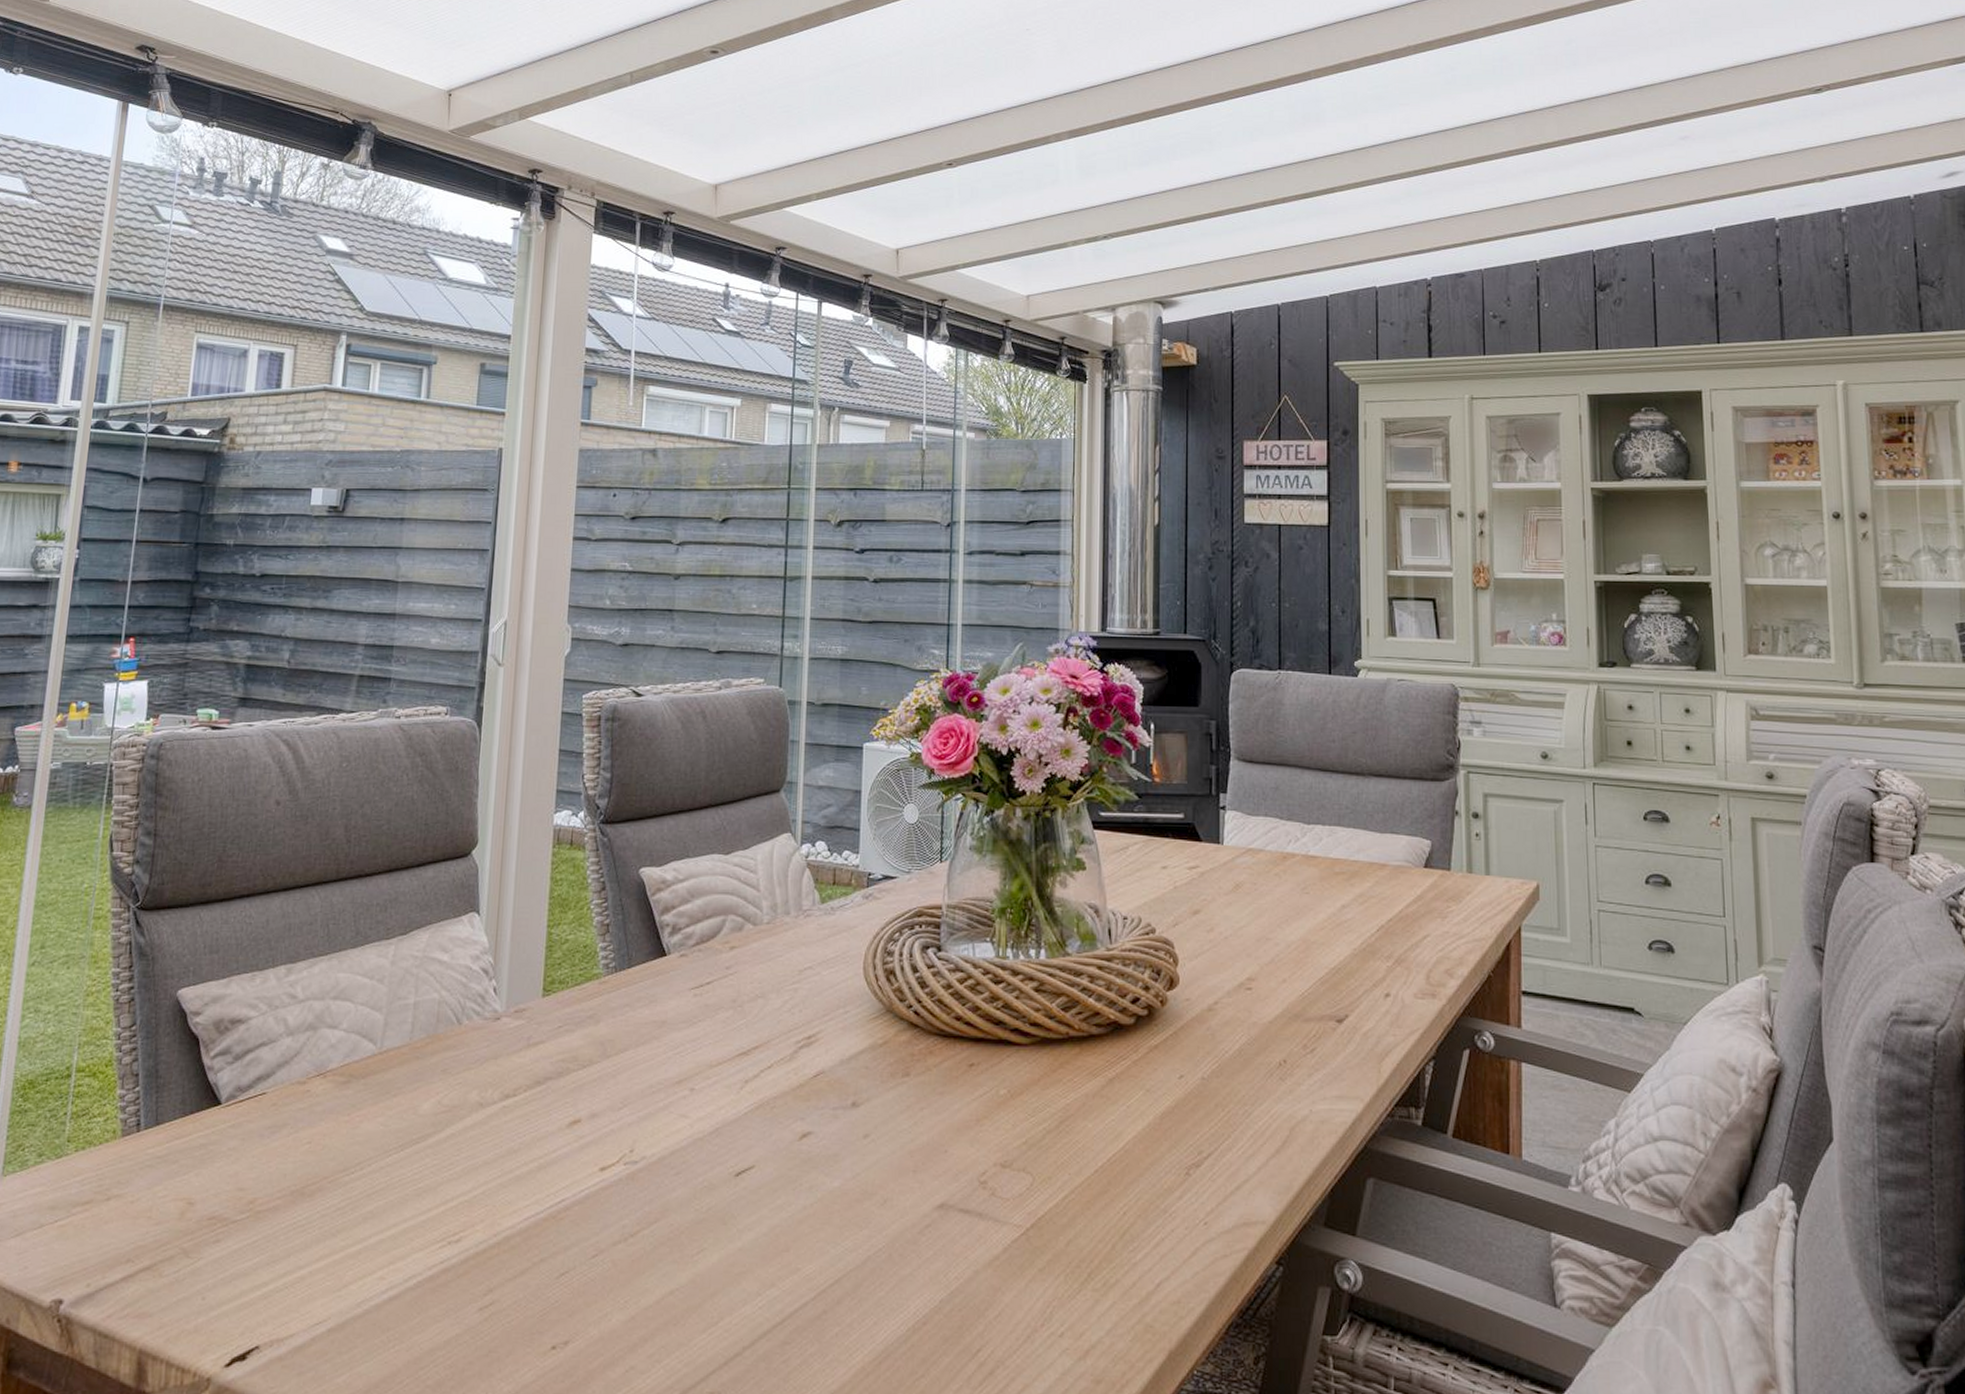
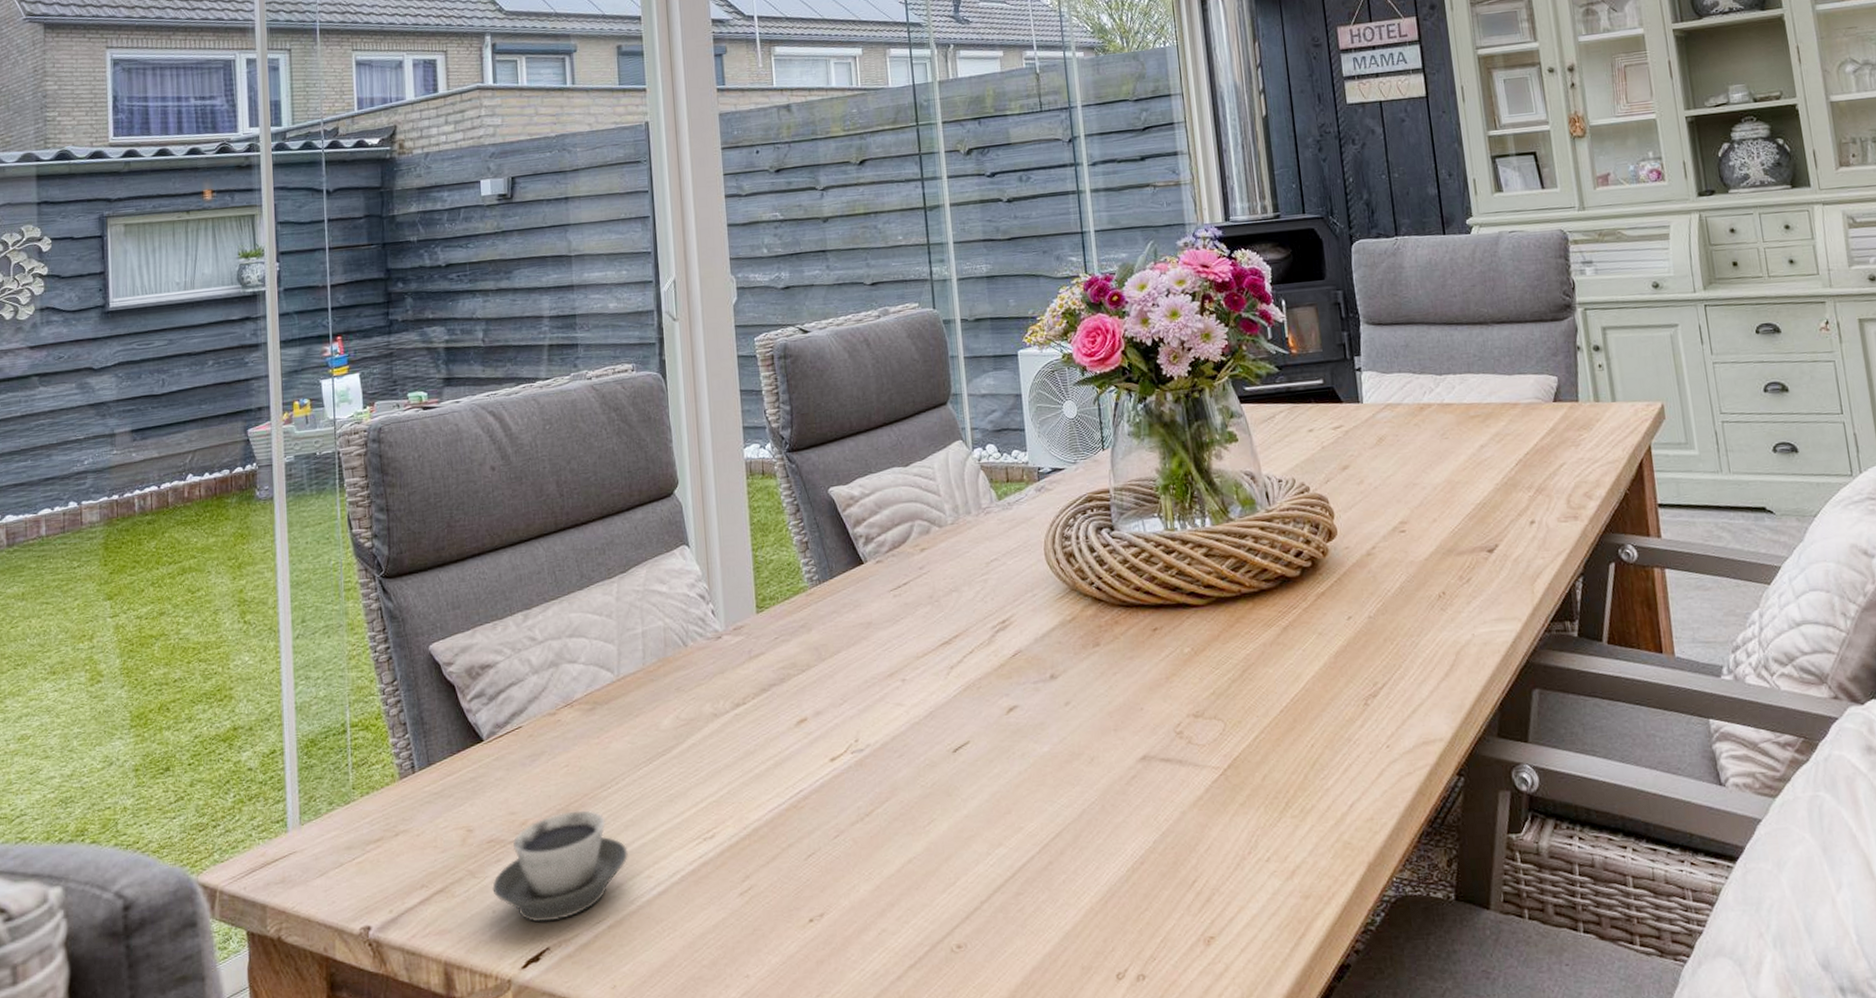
cup: none [205,1194,363,1317] -> present [492,810,628,922]

